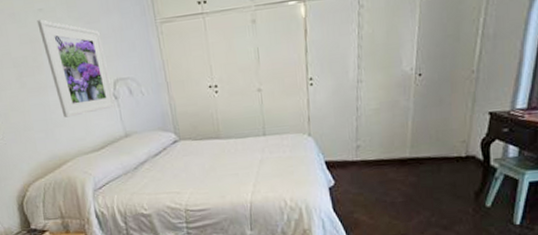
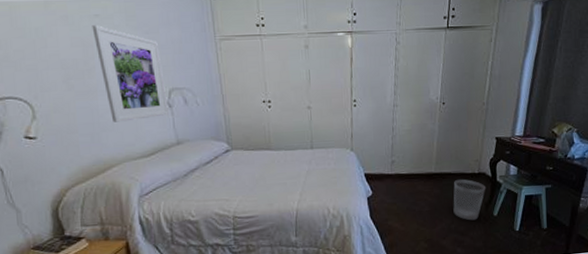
wastebasket: none [433,164,475,213] -> present [453,179,486,221]

